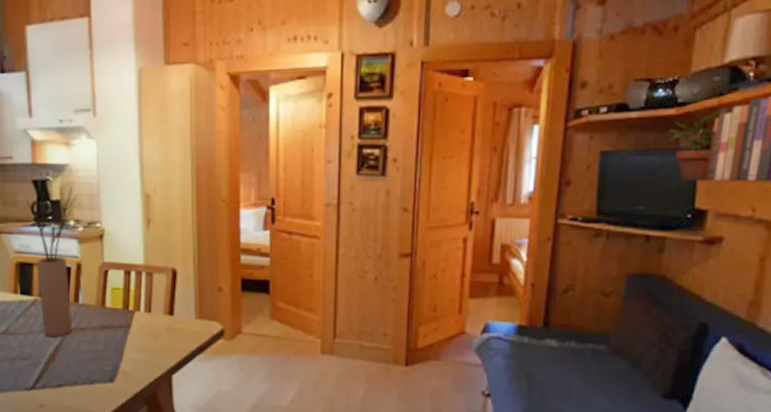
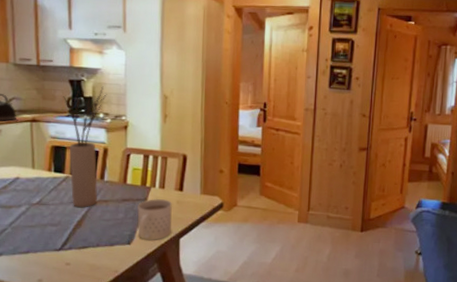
mug: none [120,325,163,377] -> present [137,199,172,240]

